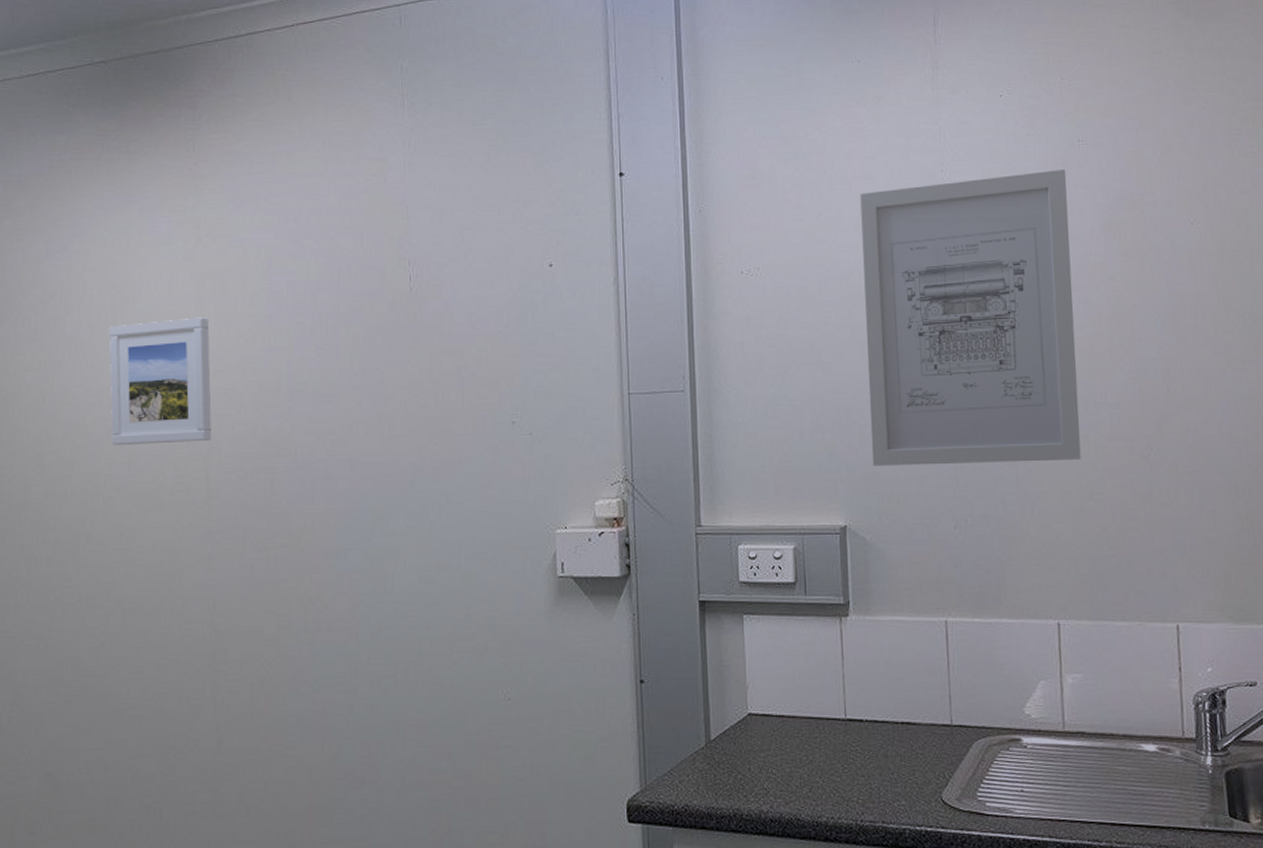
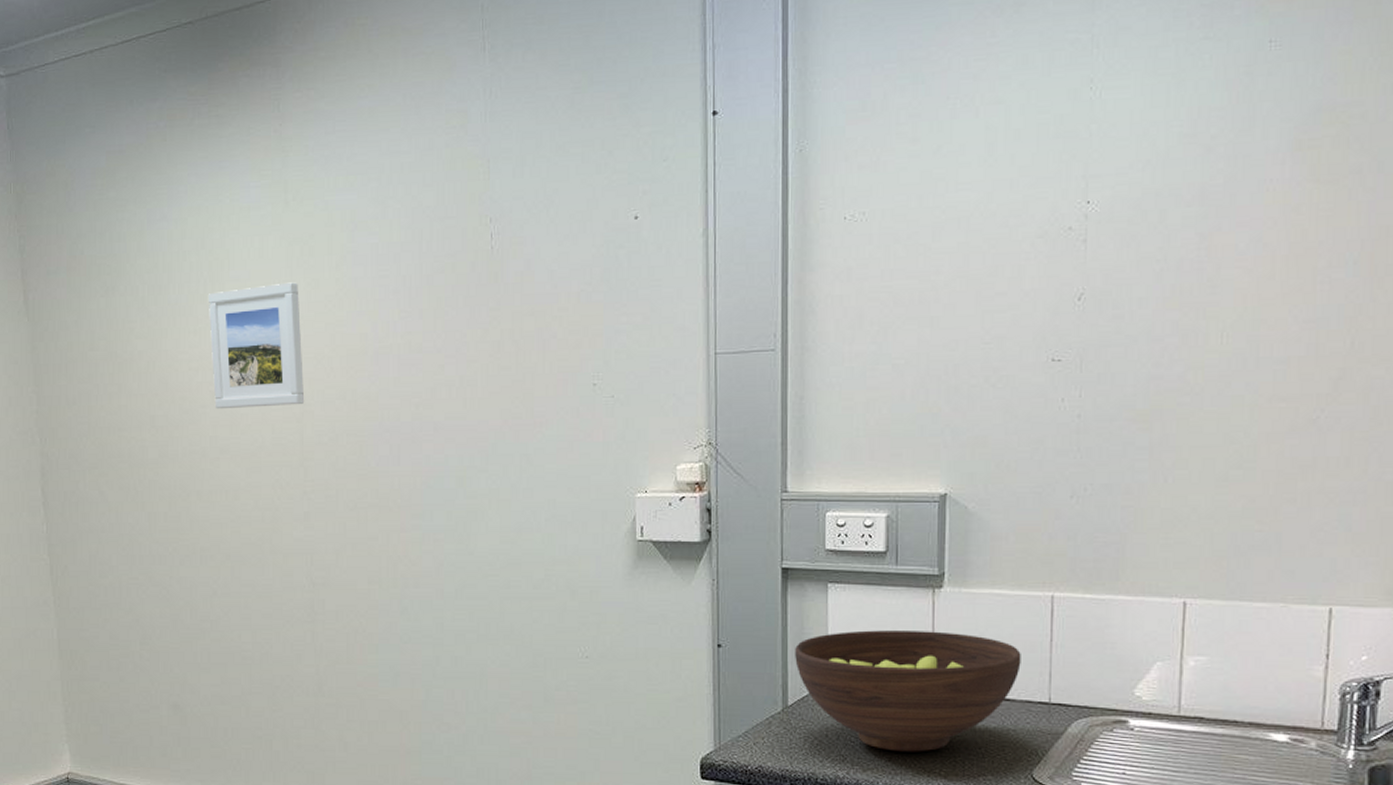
fruit bowl: none [715,659,924,782] -> present [795,630,1021,752]
wall art: present [860,169,1081,466] -> none [981,78,1250,430]

